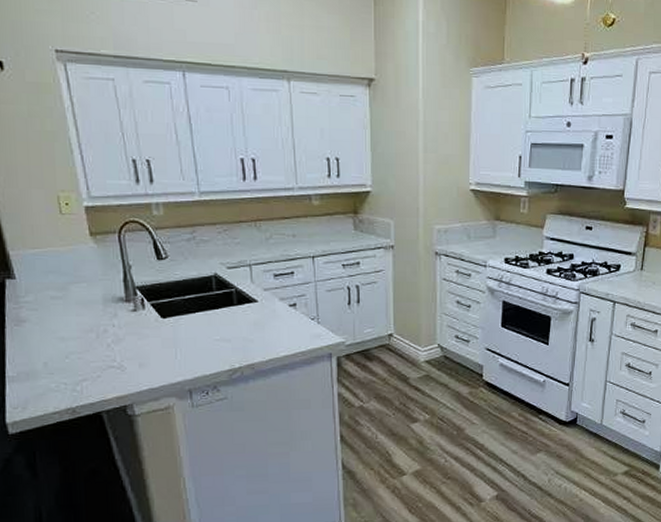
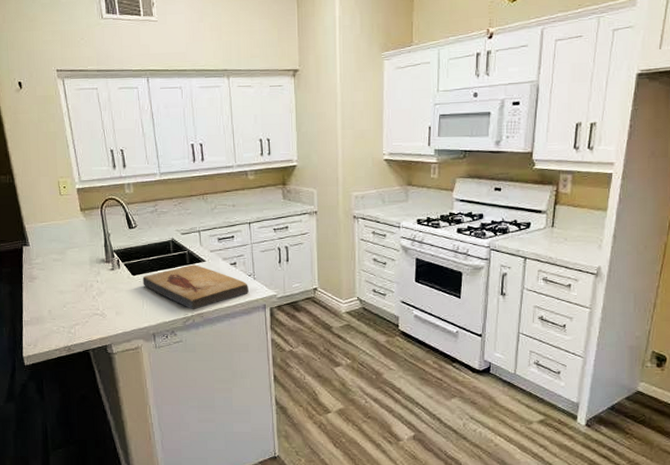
fish fossil: none [175,305,311,361] -> present [142,264,249,310]

